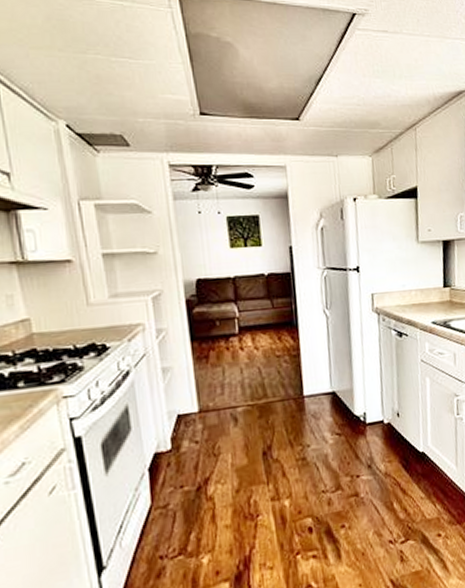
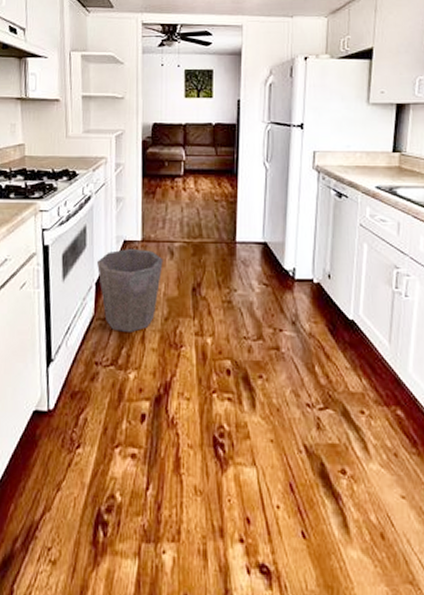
waste bin: none [148,421,227,516] -> present [97,248,163,332]

